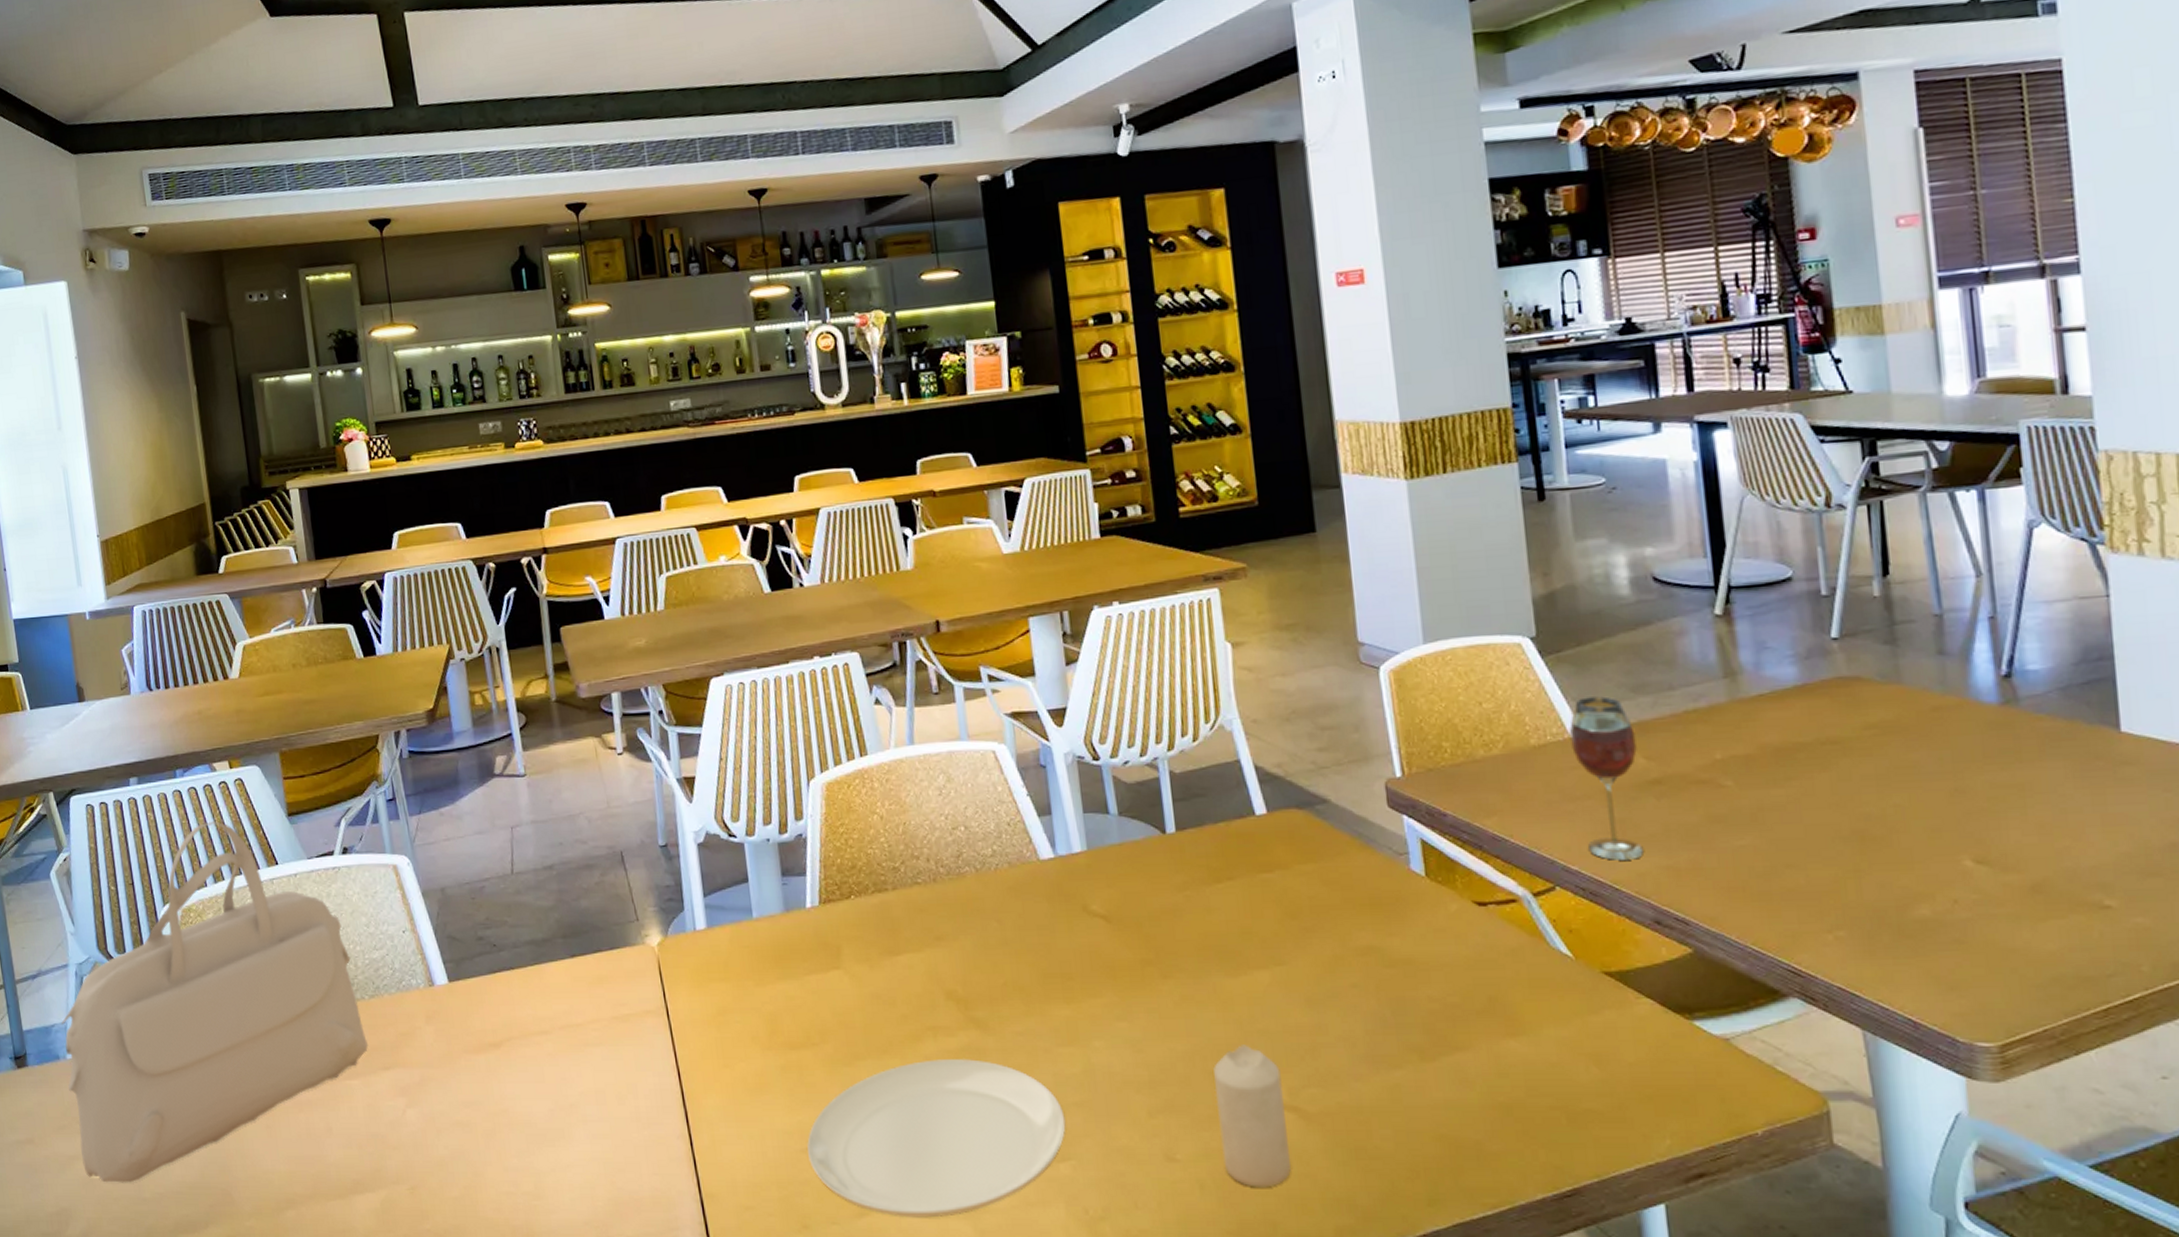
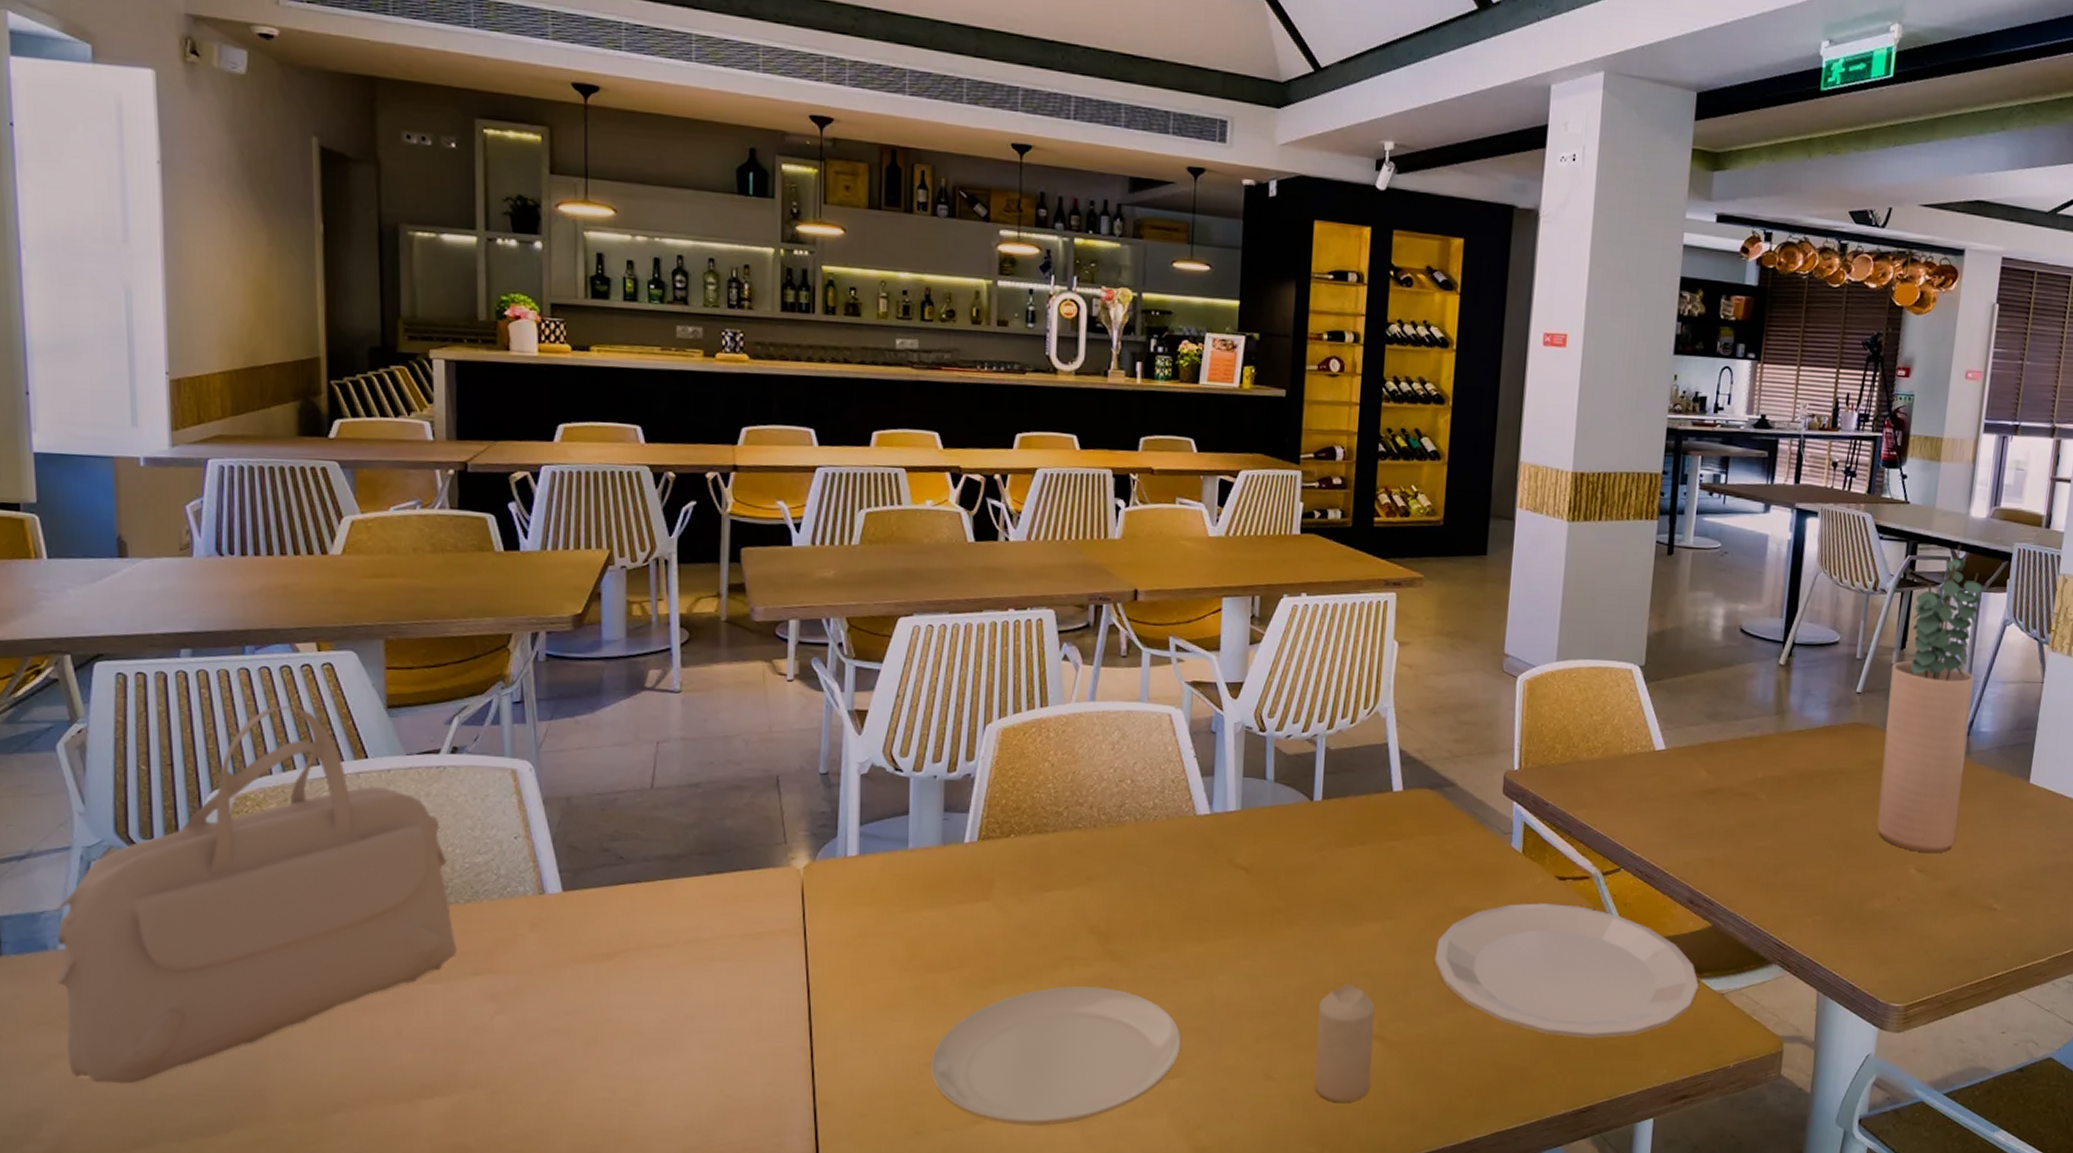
plate: none [1341,935,1692,1103] -> present [1434,903,1699,1039]
wineglass: present [1570,696,1643,860] -> none [1651,719,1704,851]
vase: none [1874,433,2024,838] -> present [1876,545,1983,854]

